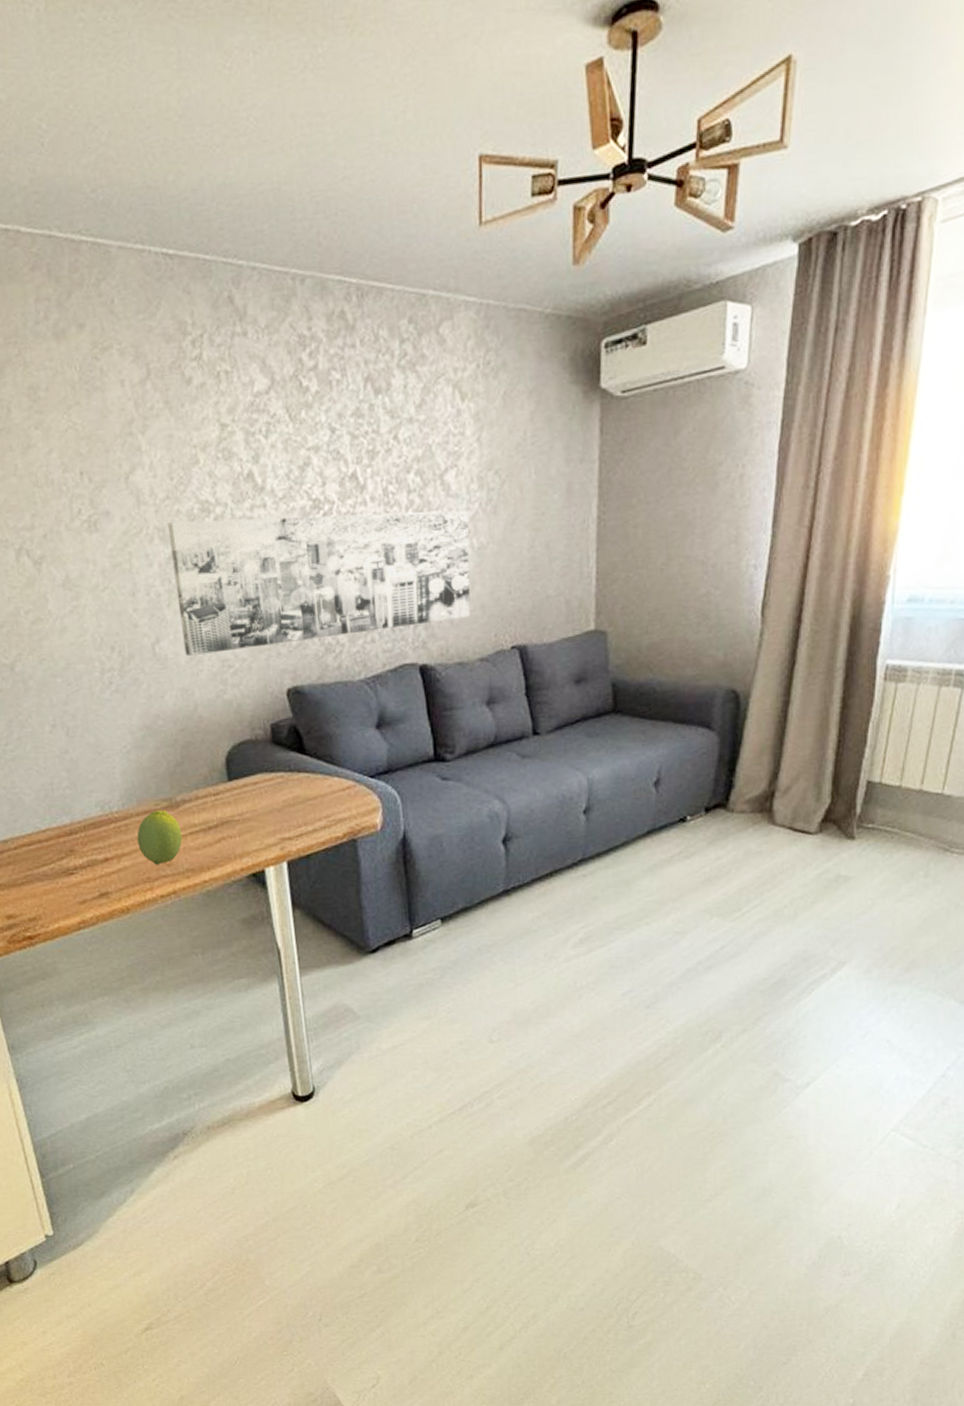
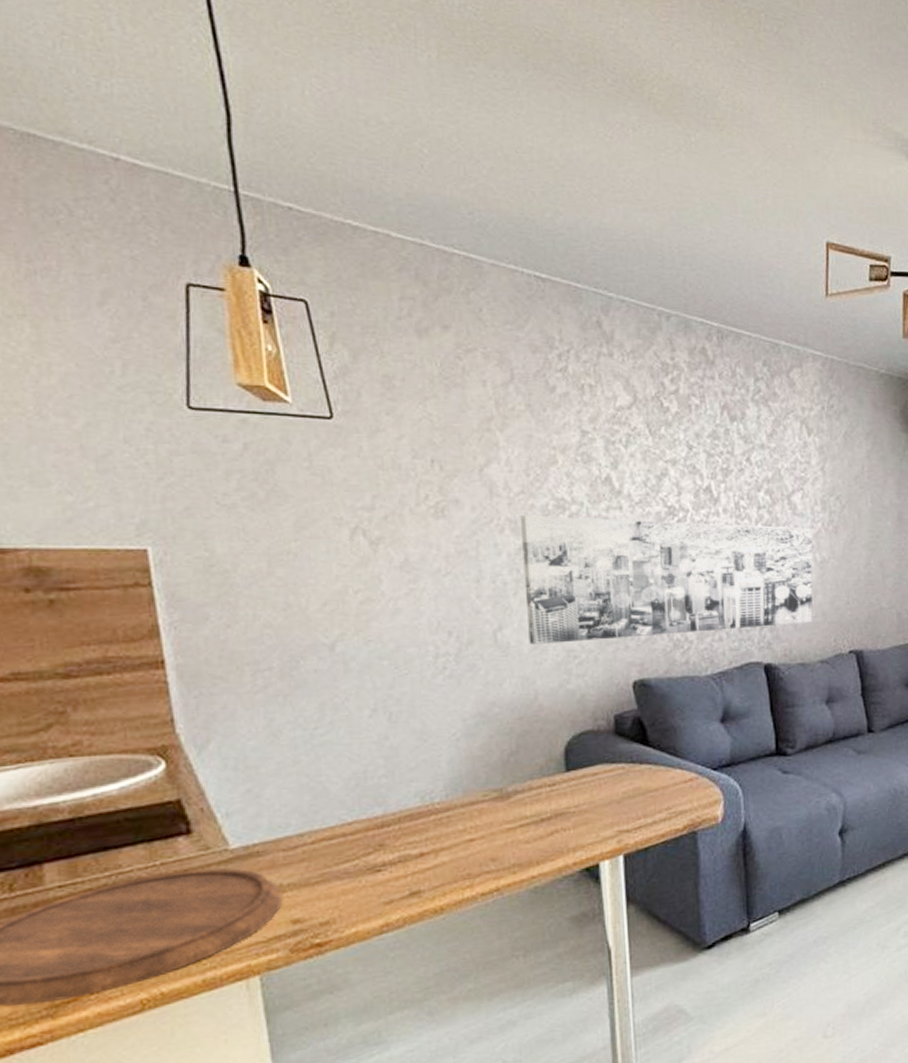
fruit: present [136,809,183,865] -> none [459,800,512,860]

